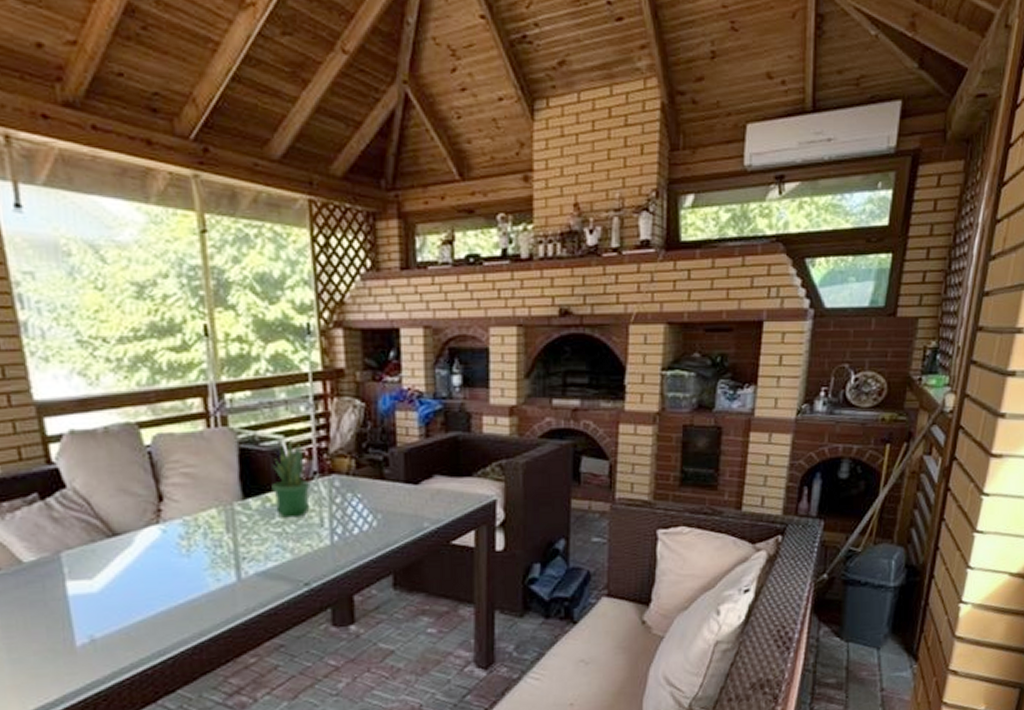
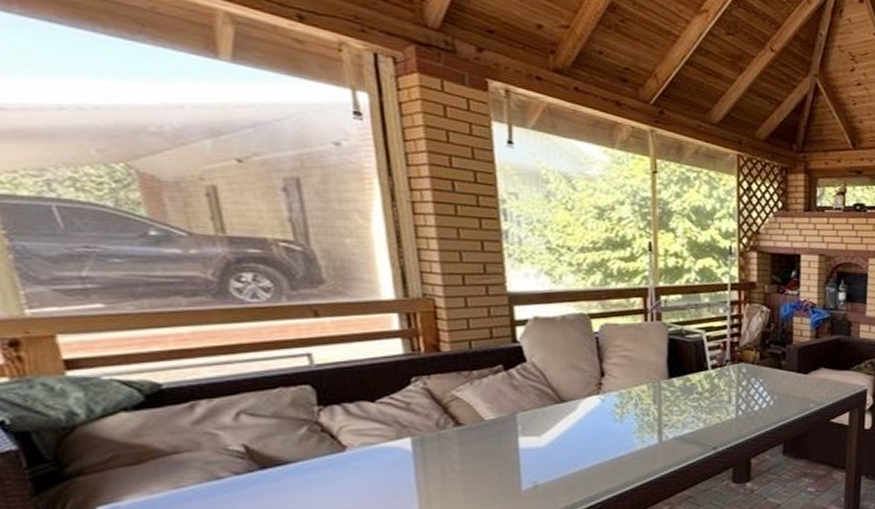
planter: present [271,441,311,520] -> none [692,335,723,396]

